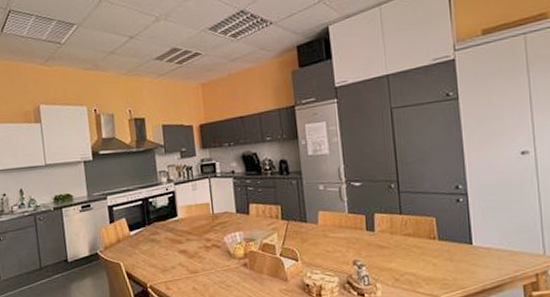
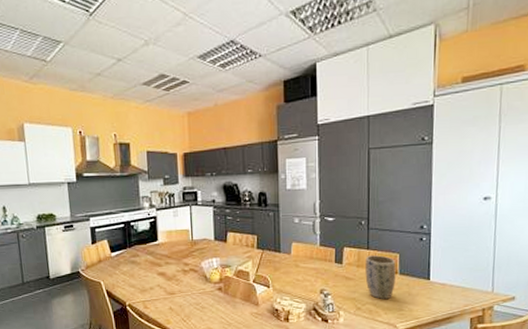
plant pot: none [399,220,435,269] -> present [365,255,396,300]

